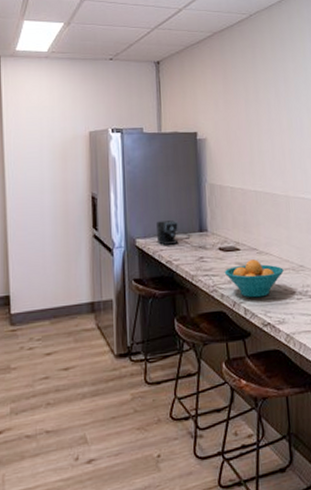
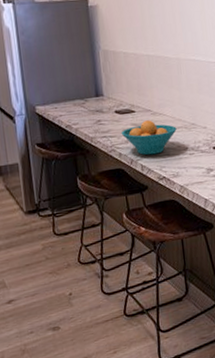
coffee maker: present [157,220,190,245] -> none [54,87,87,111]

